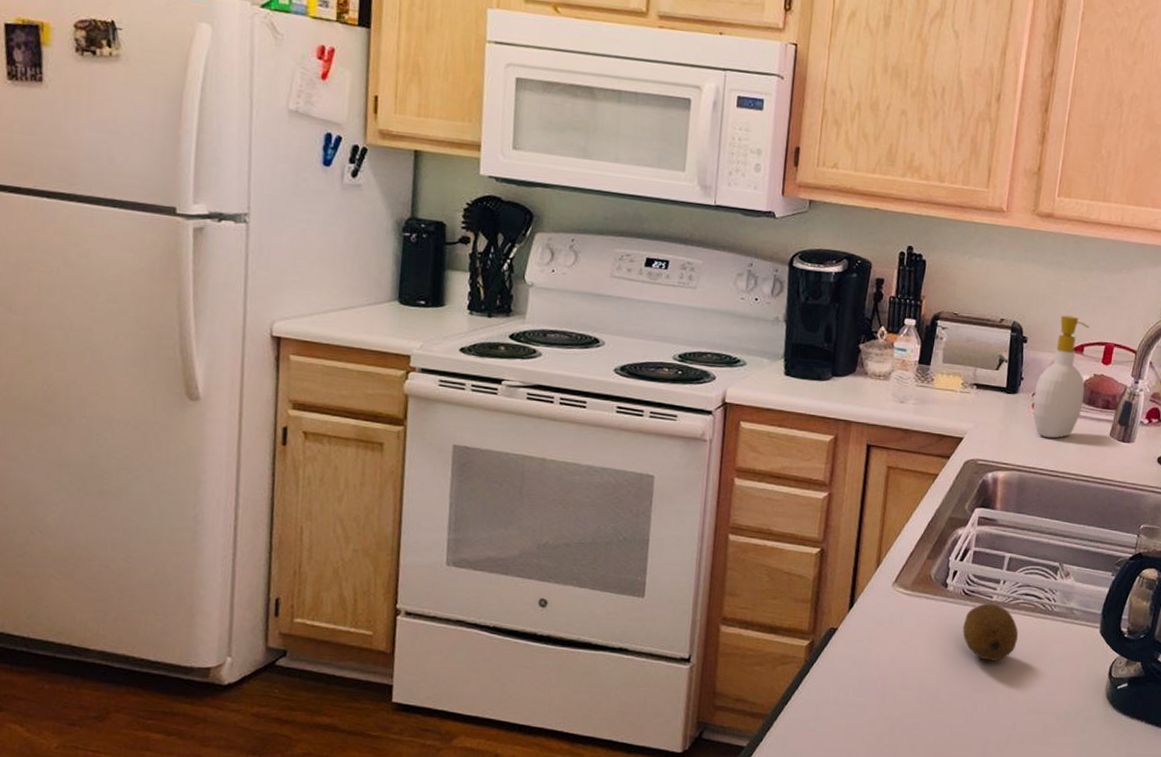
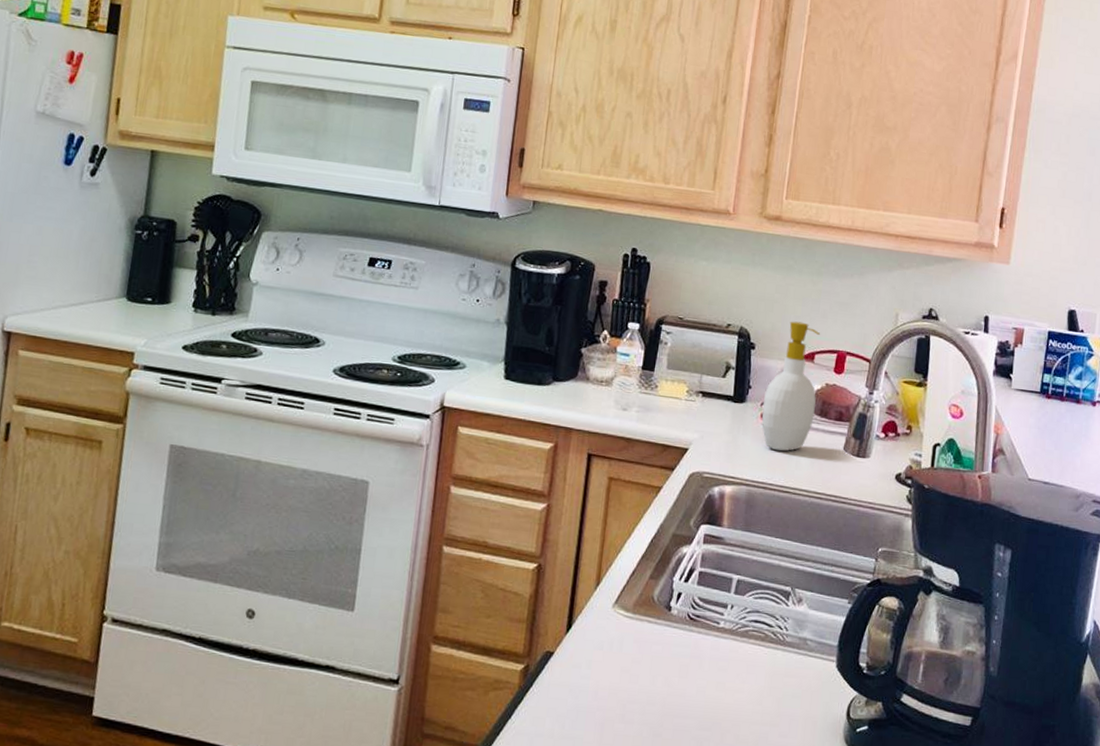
fruit: present [962,603,1019,661] -> none [687,629,748,695]

